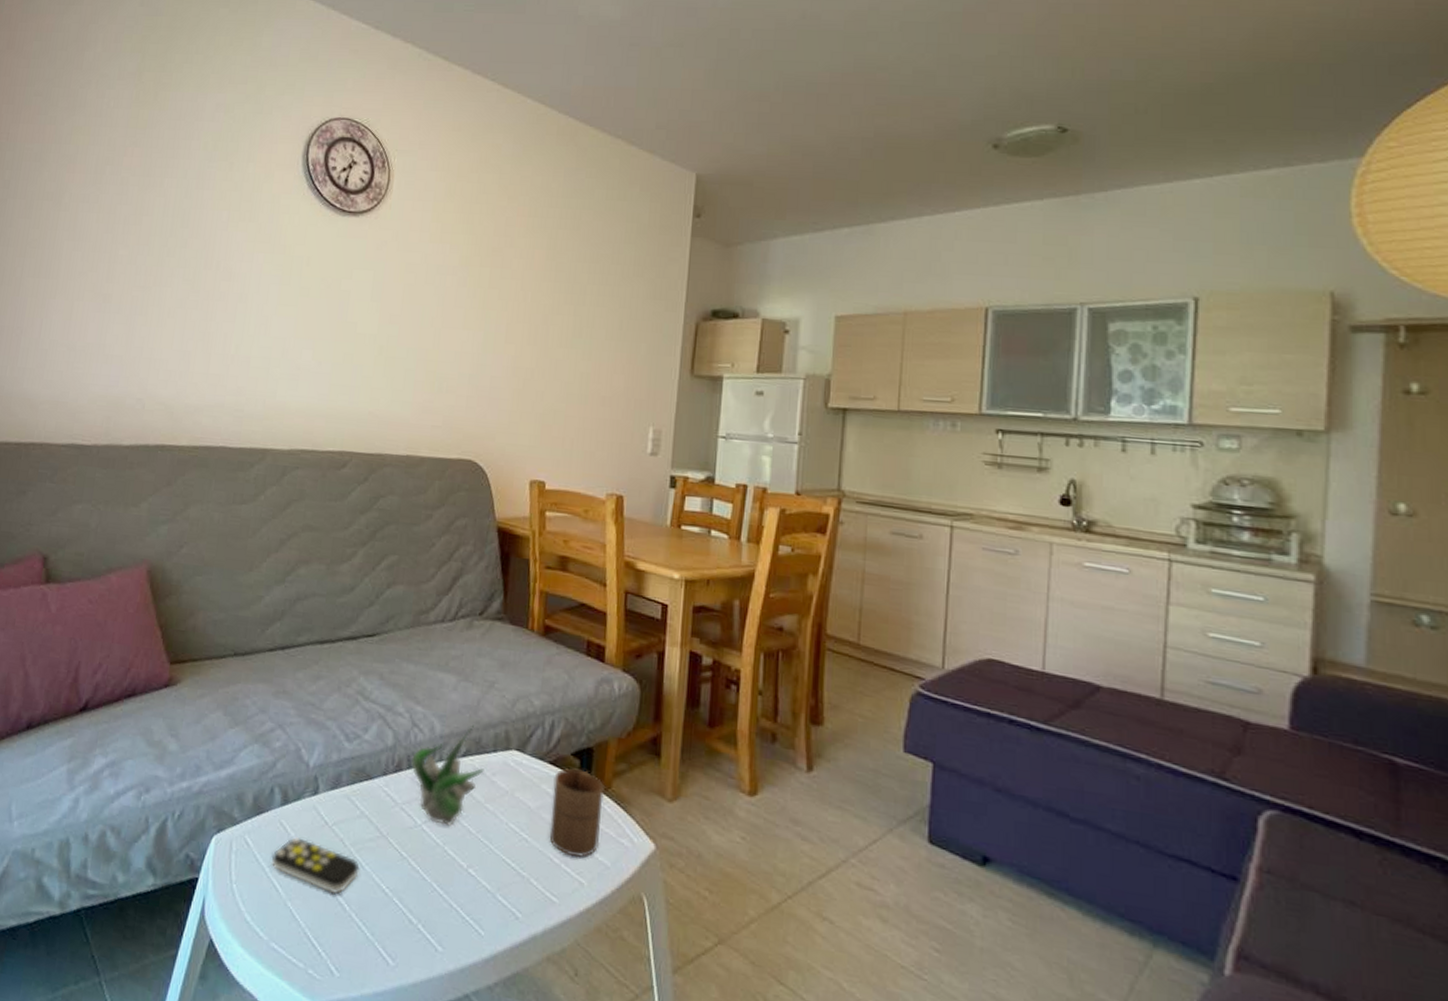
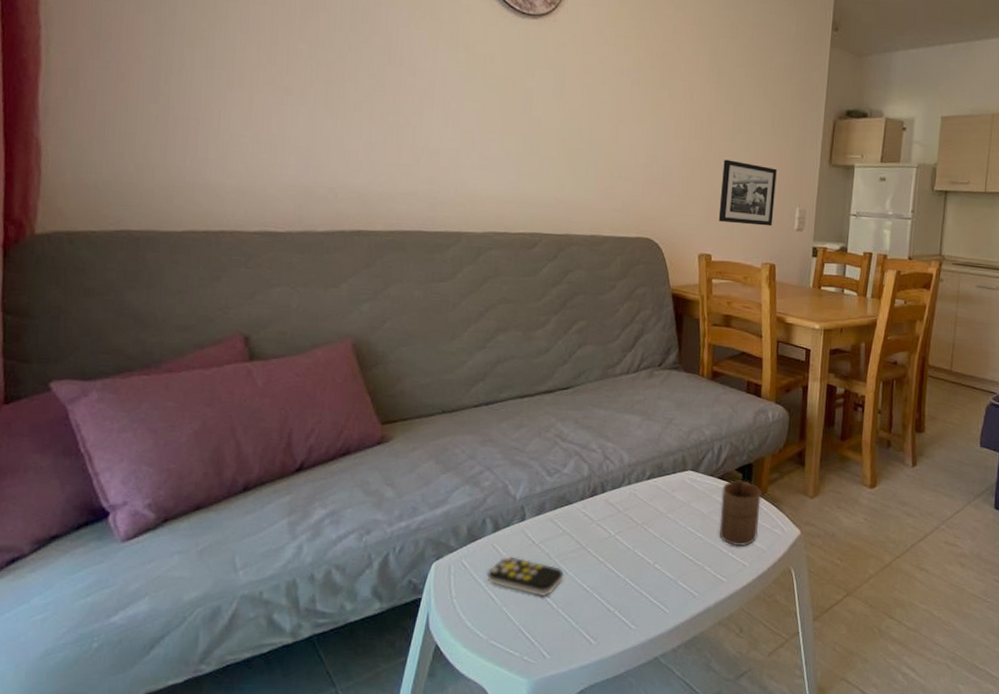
plant: present [411,724,484,826] -> none [604,454,666,534]
picture frame: none [554,369,626,449] -> present [718,159,777,226]

